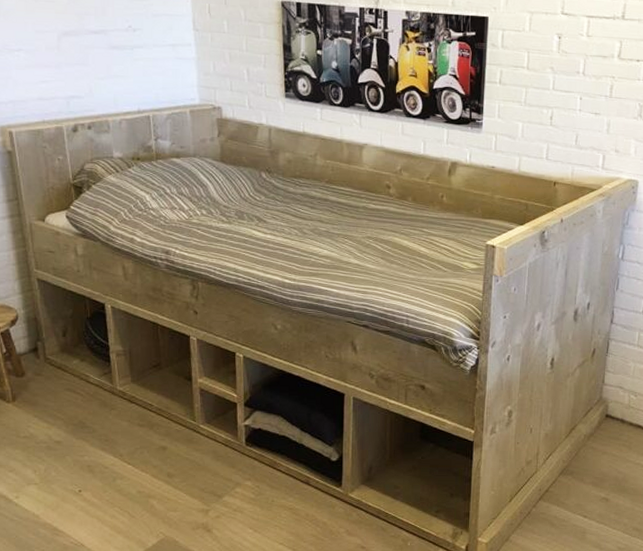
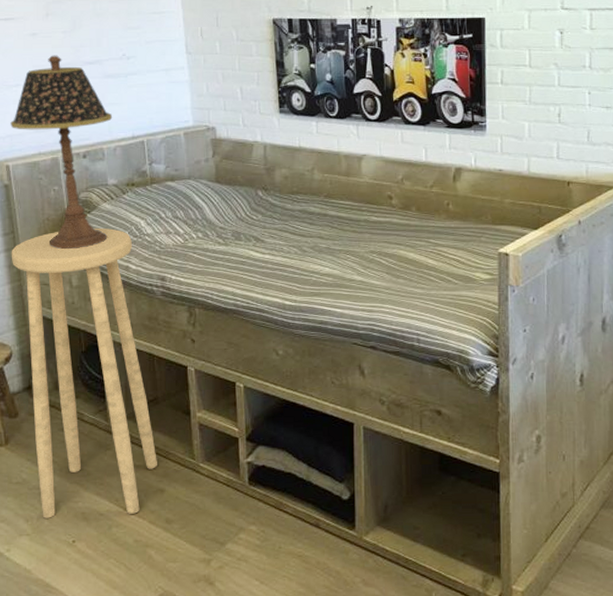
table lamp: none [13,21,118,219] -> present [10,55,113,250]
stool: none [15,199,160,470] -> present [11,227,157,518]

